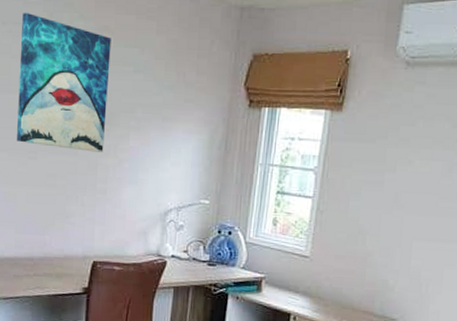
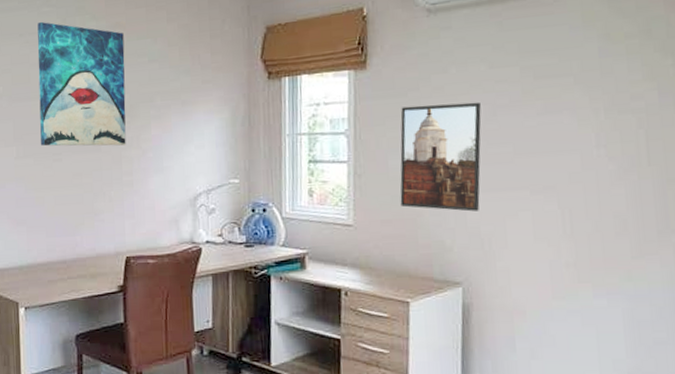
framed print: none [354,152,440,258] -> present [400,102,482,212]

